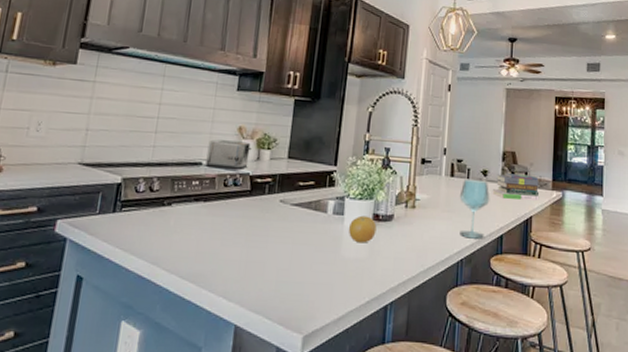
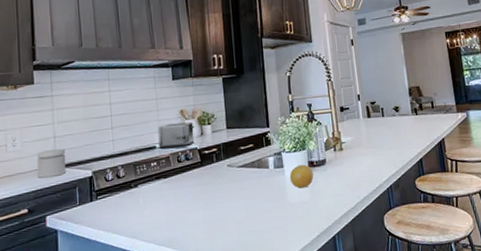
jar: none [57,143,97,176] -> present [37,148,67,179]
wine glass: present [459,179,490,239] -> none [378,116,406,167]
books: present [493,173,540,201] -> none [406,103,447,129]

